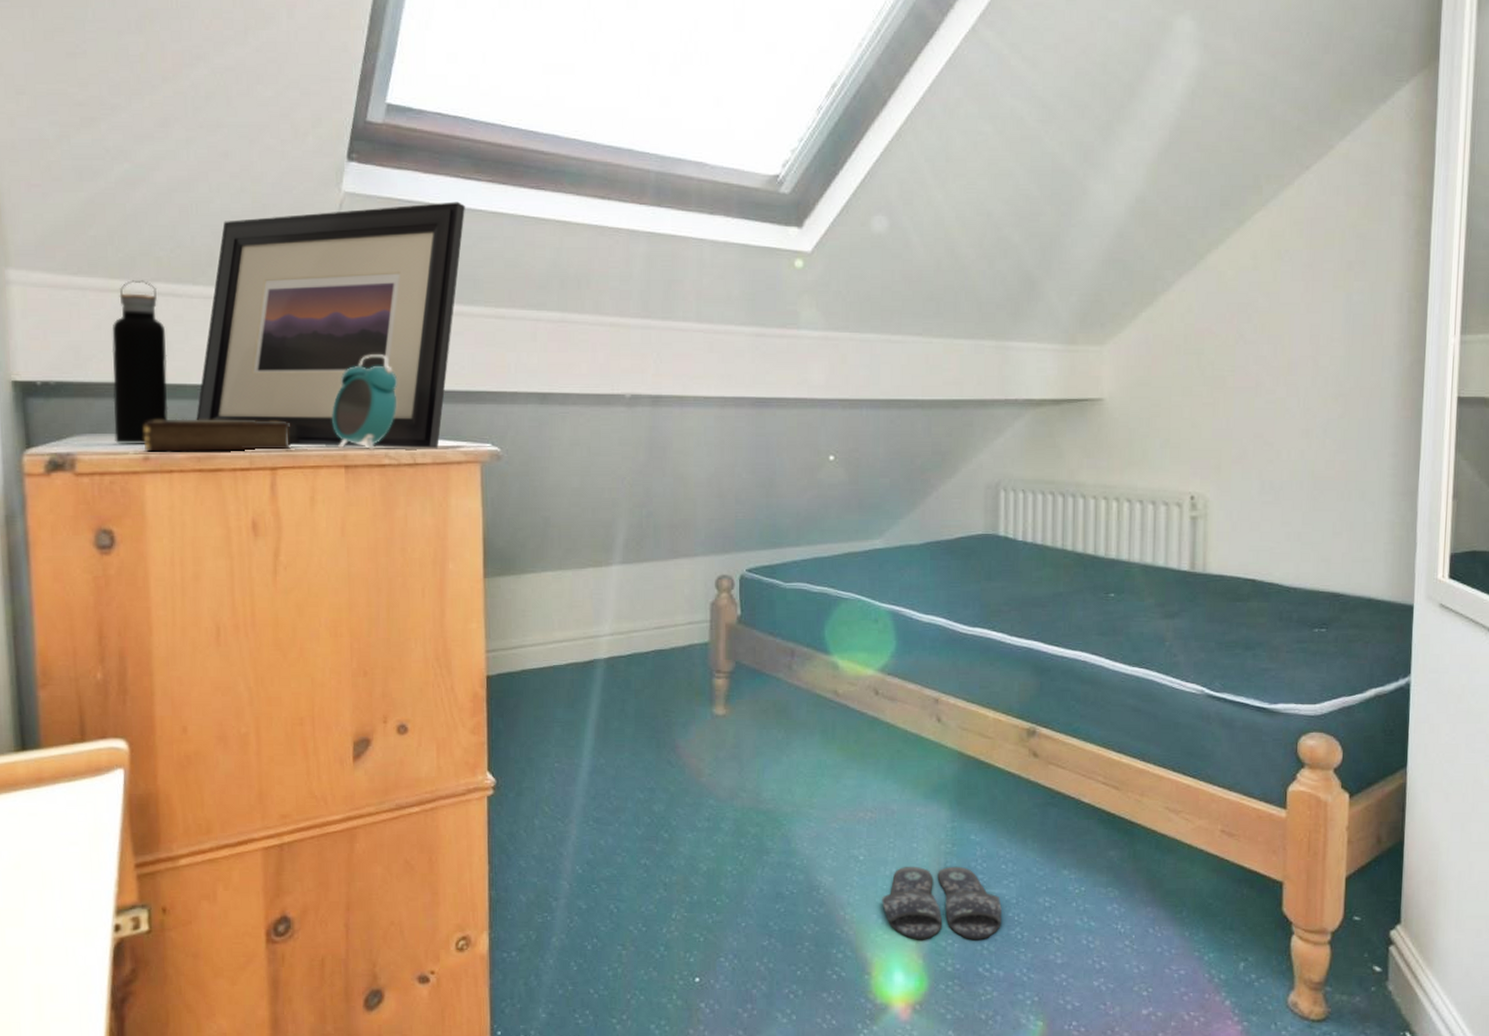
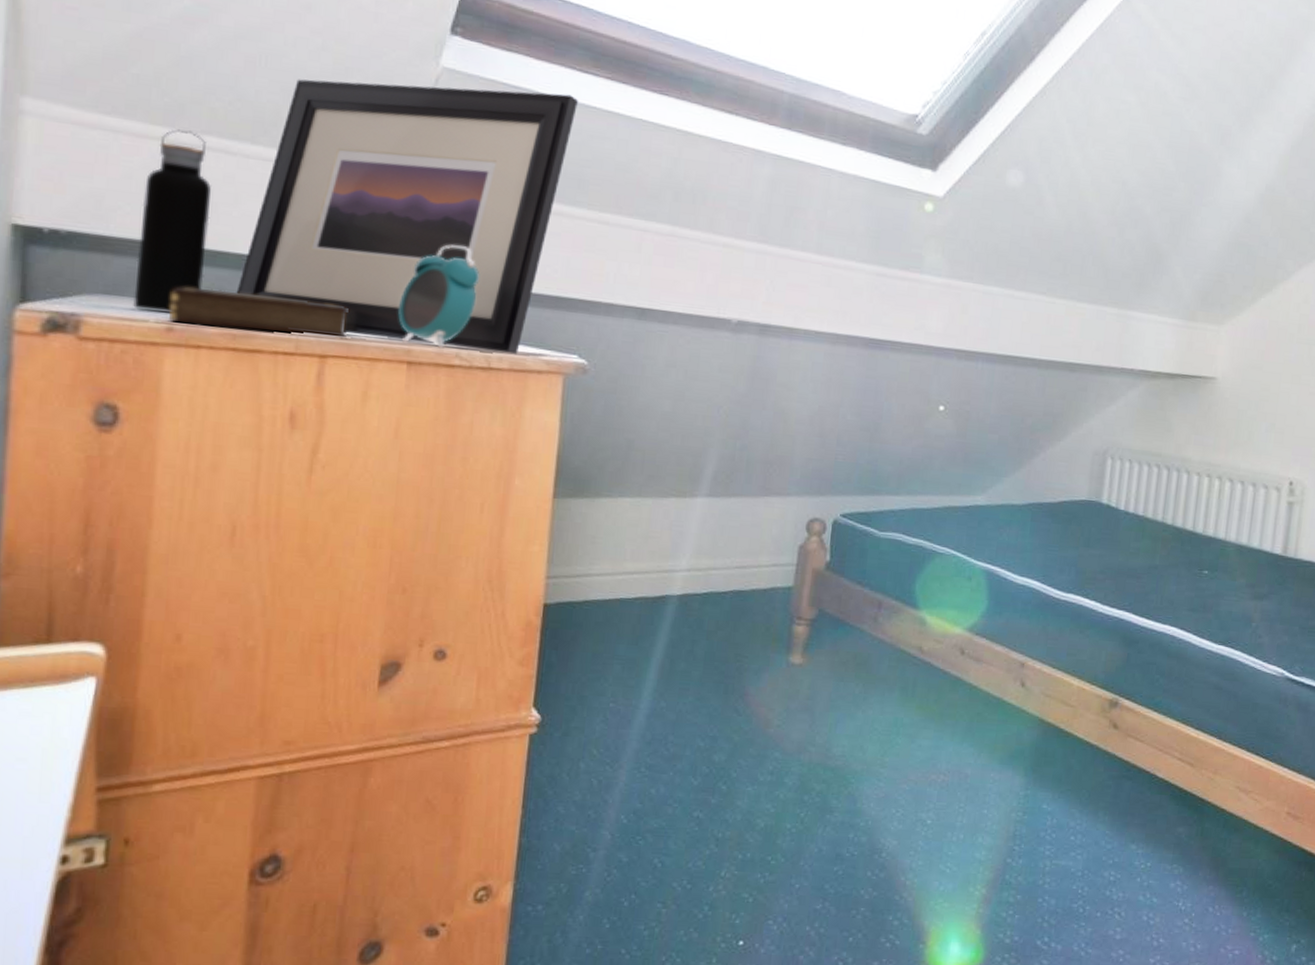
slippers: present [882,866,1002,941] -> none [945,832,1067,913]

